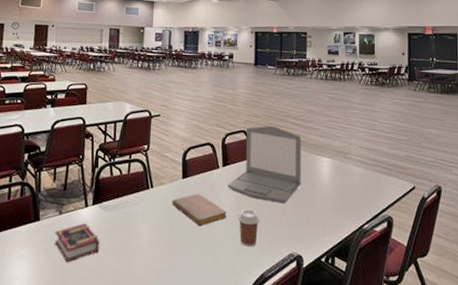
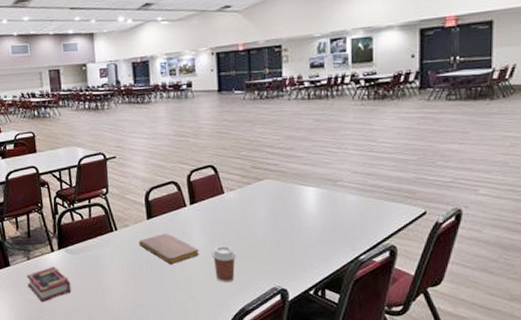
laptop: present [228,126,302,204] -> none [197,158,282,239]

